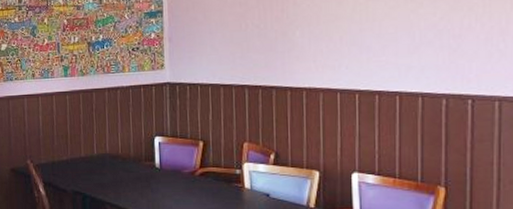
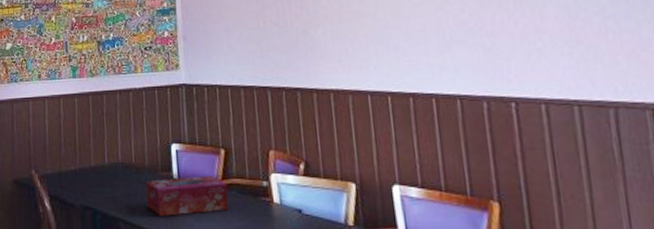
tissue box: none [131,164,205,200] -> present [146,175,229,216]

